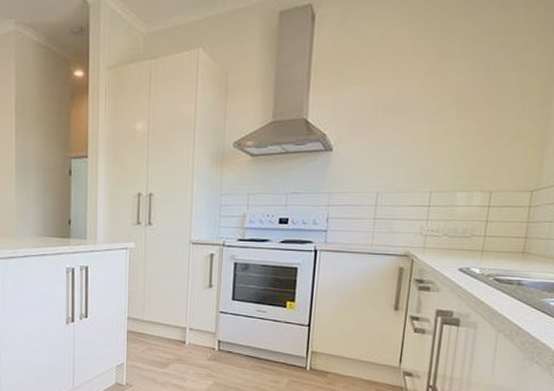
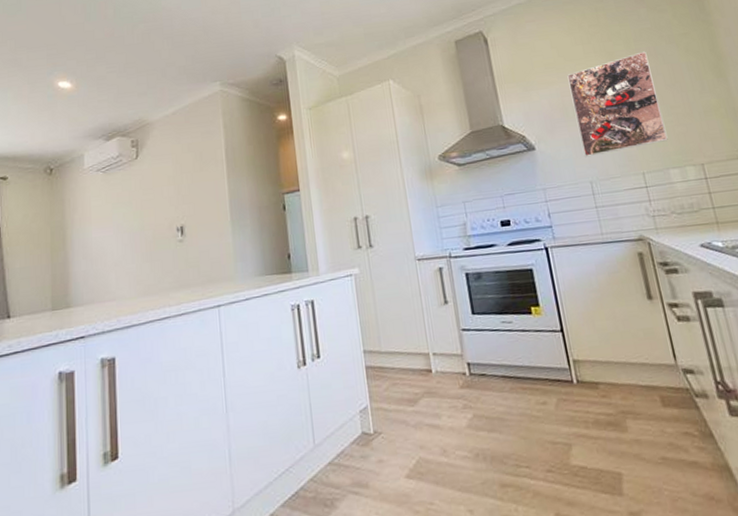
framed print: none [379,58,480,167] -> present [567,51,668,158]

